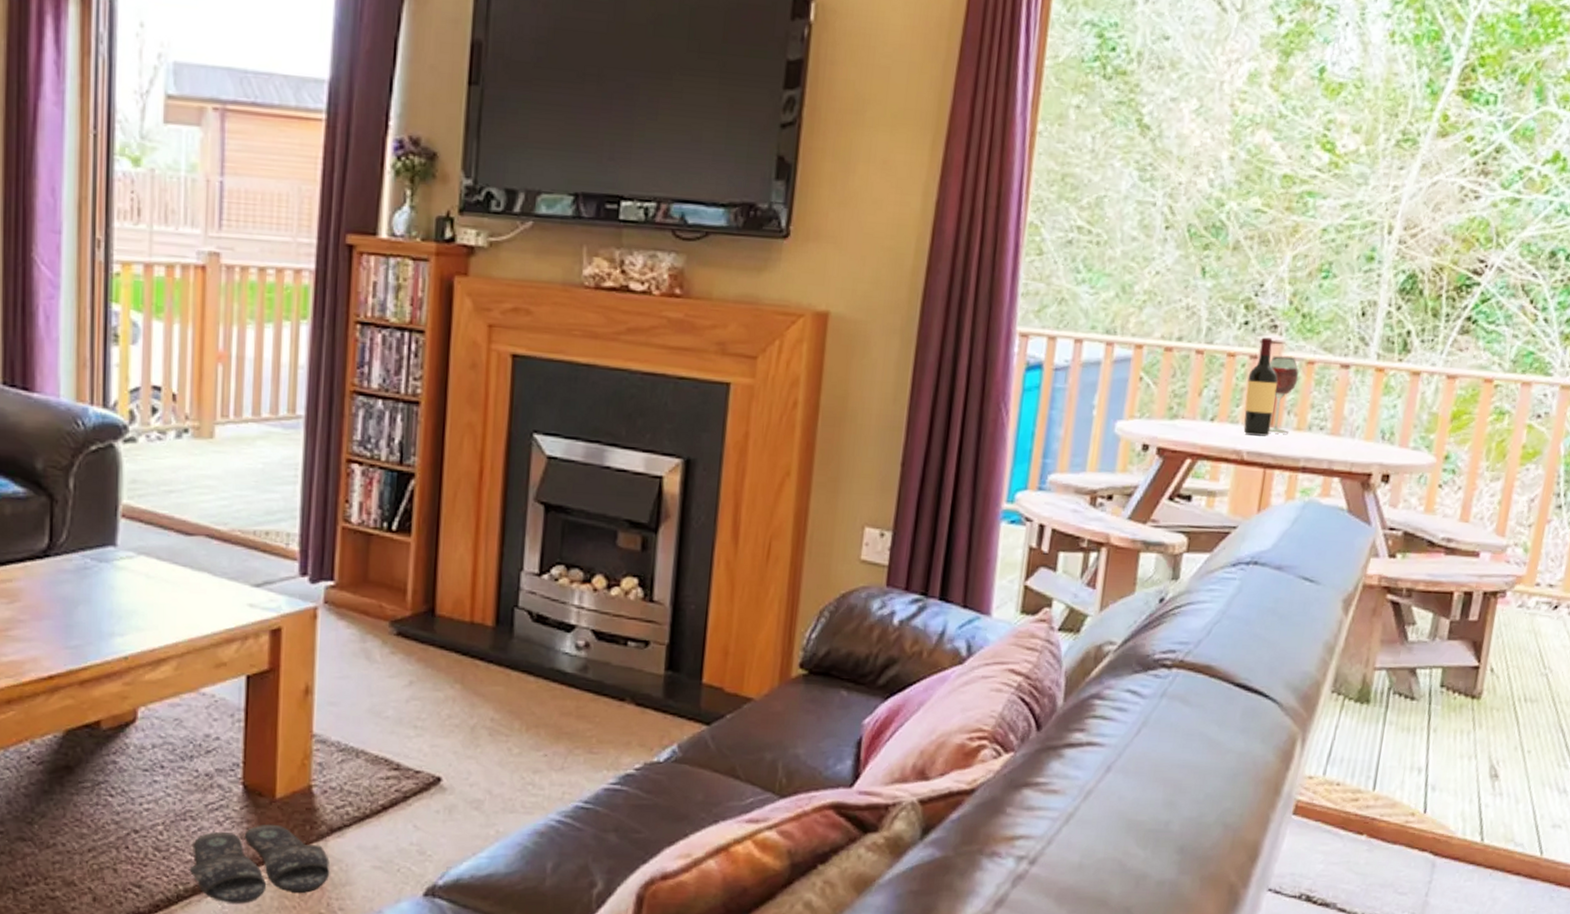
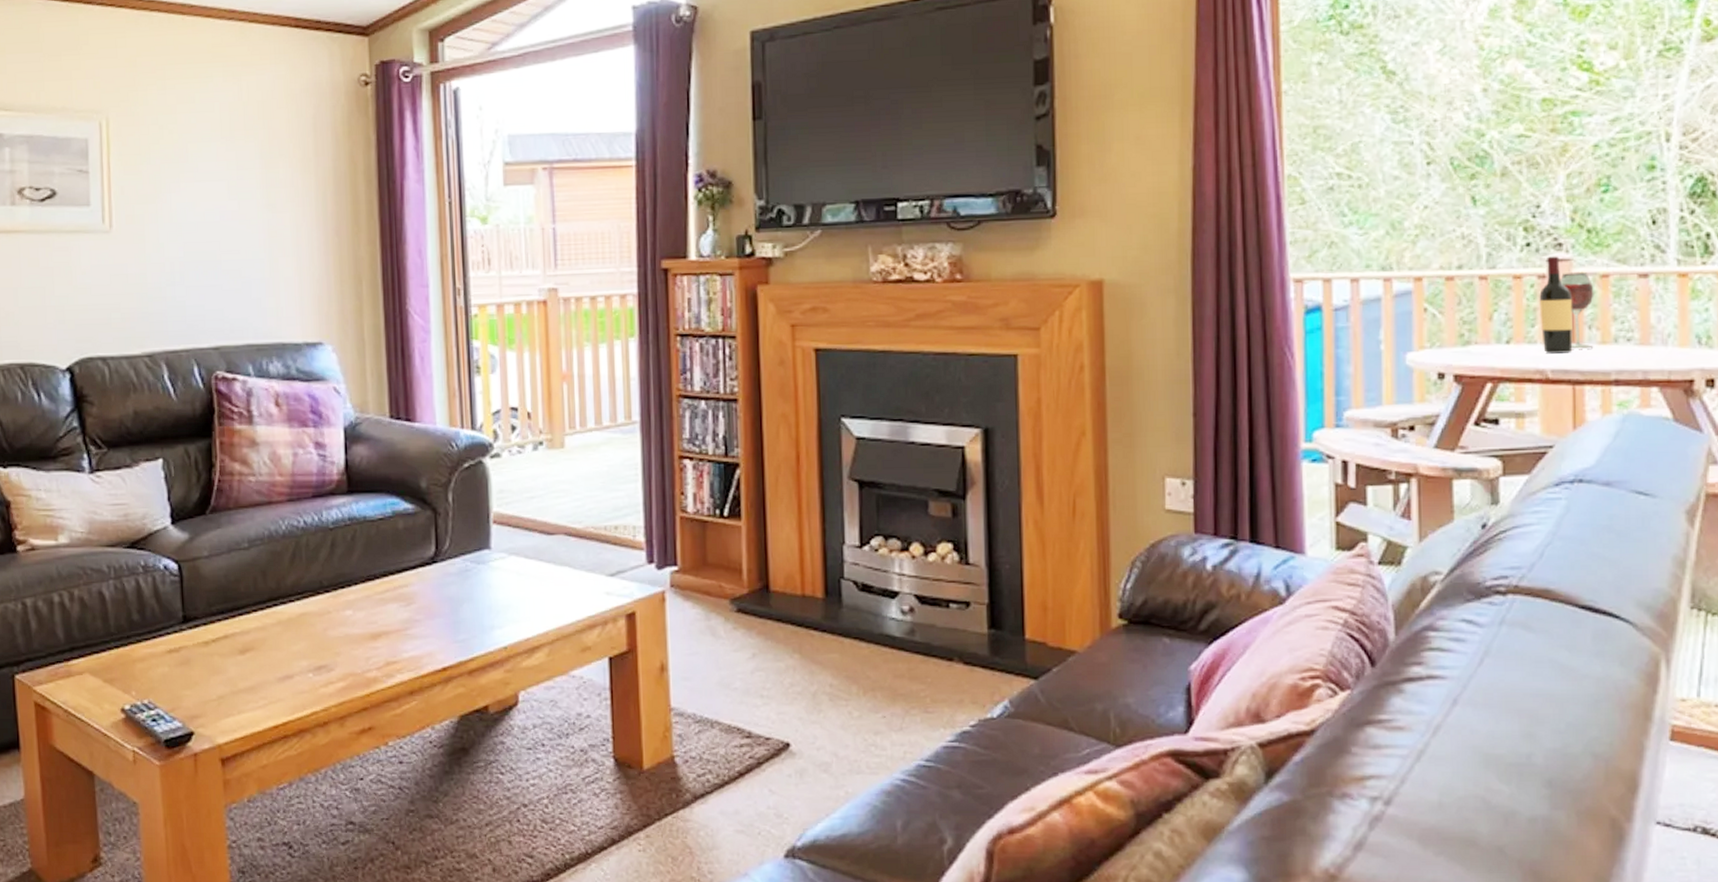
slippers: present [189,824,330,904] -> none [573,794,697,870]

